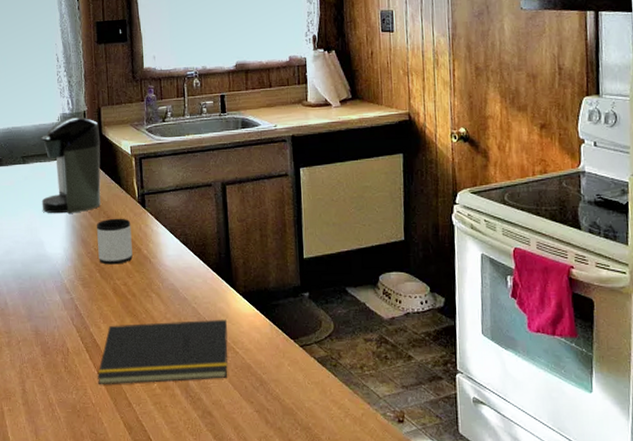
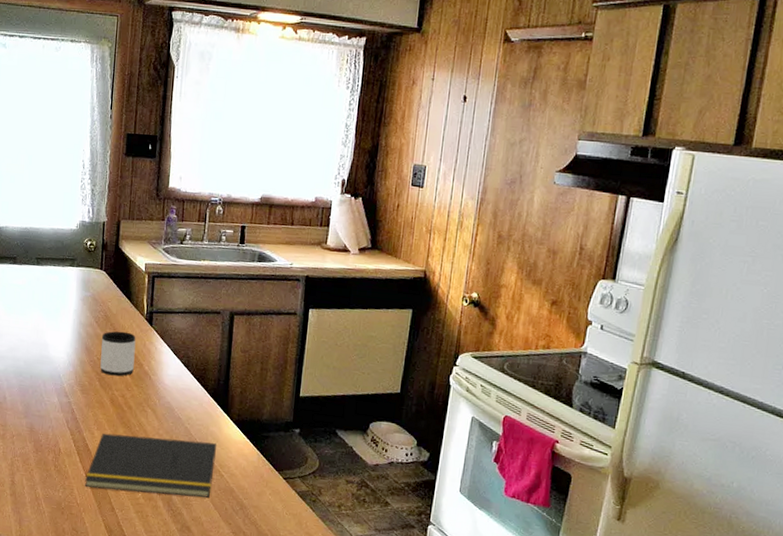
coffee maker: present [41,117,101,214] -> none [50,226,117,321]

